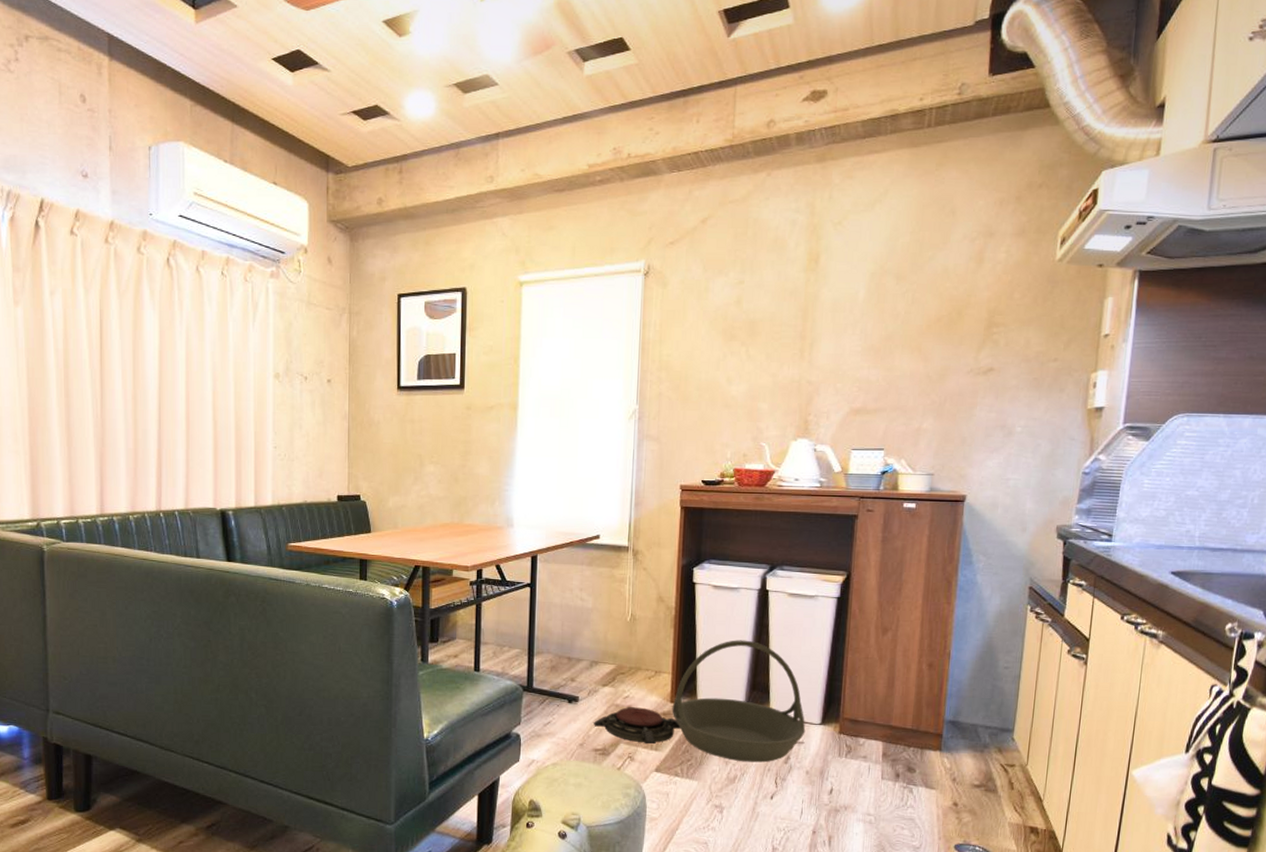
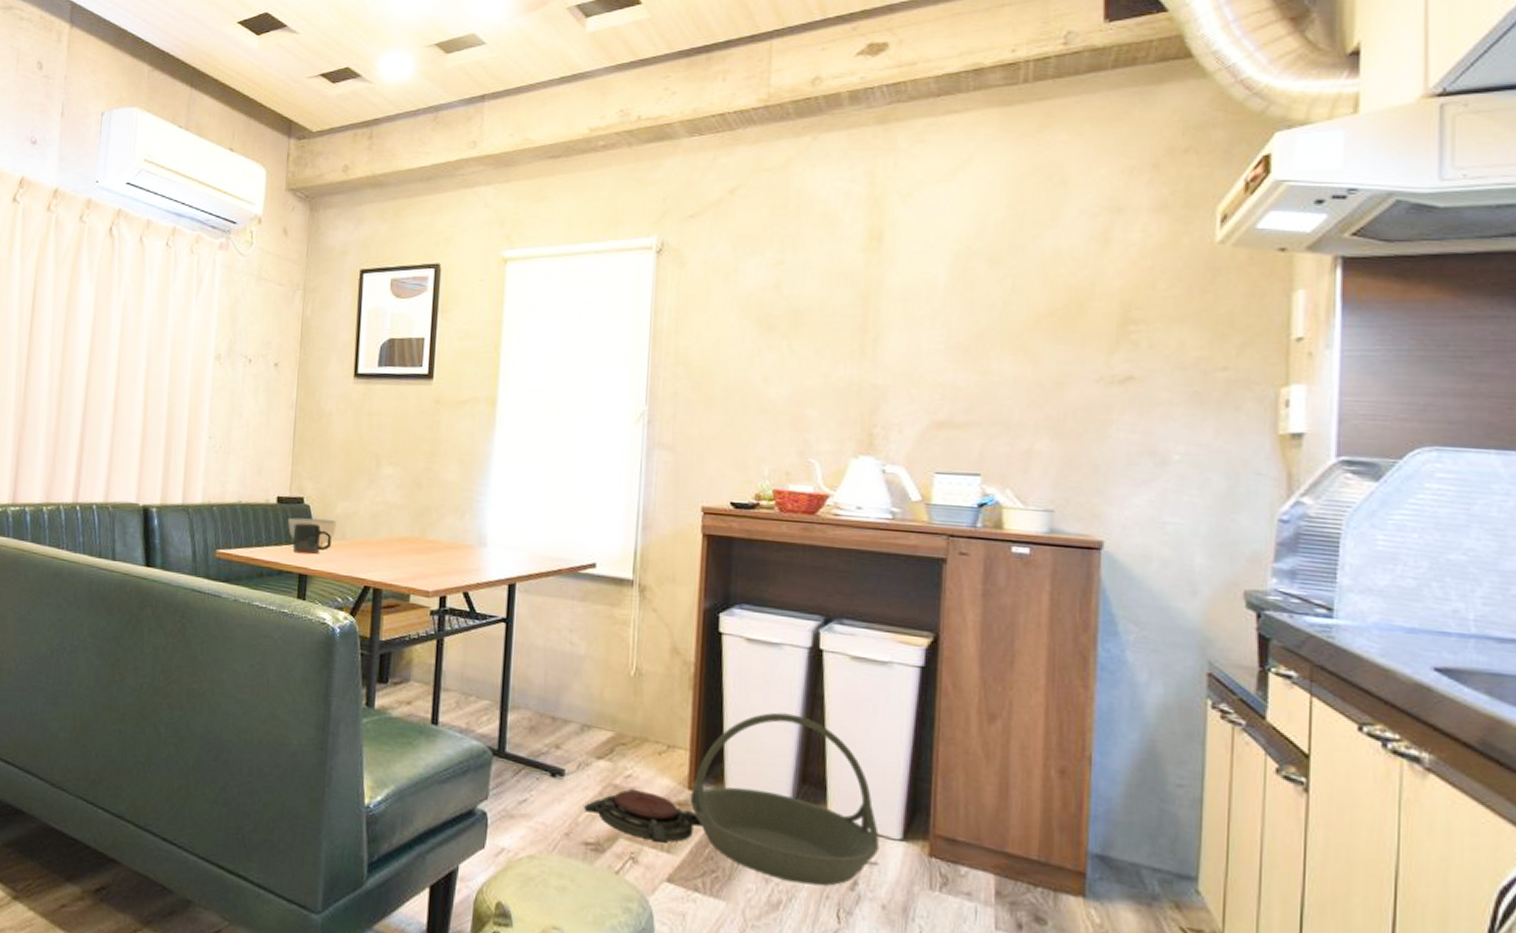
bowl: none [347,512,389,536] -> present [287,517,337,547]
mug: none [353,516,387,543] -> present [292,522,332,555]

